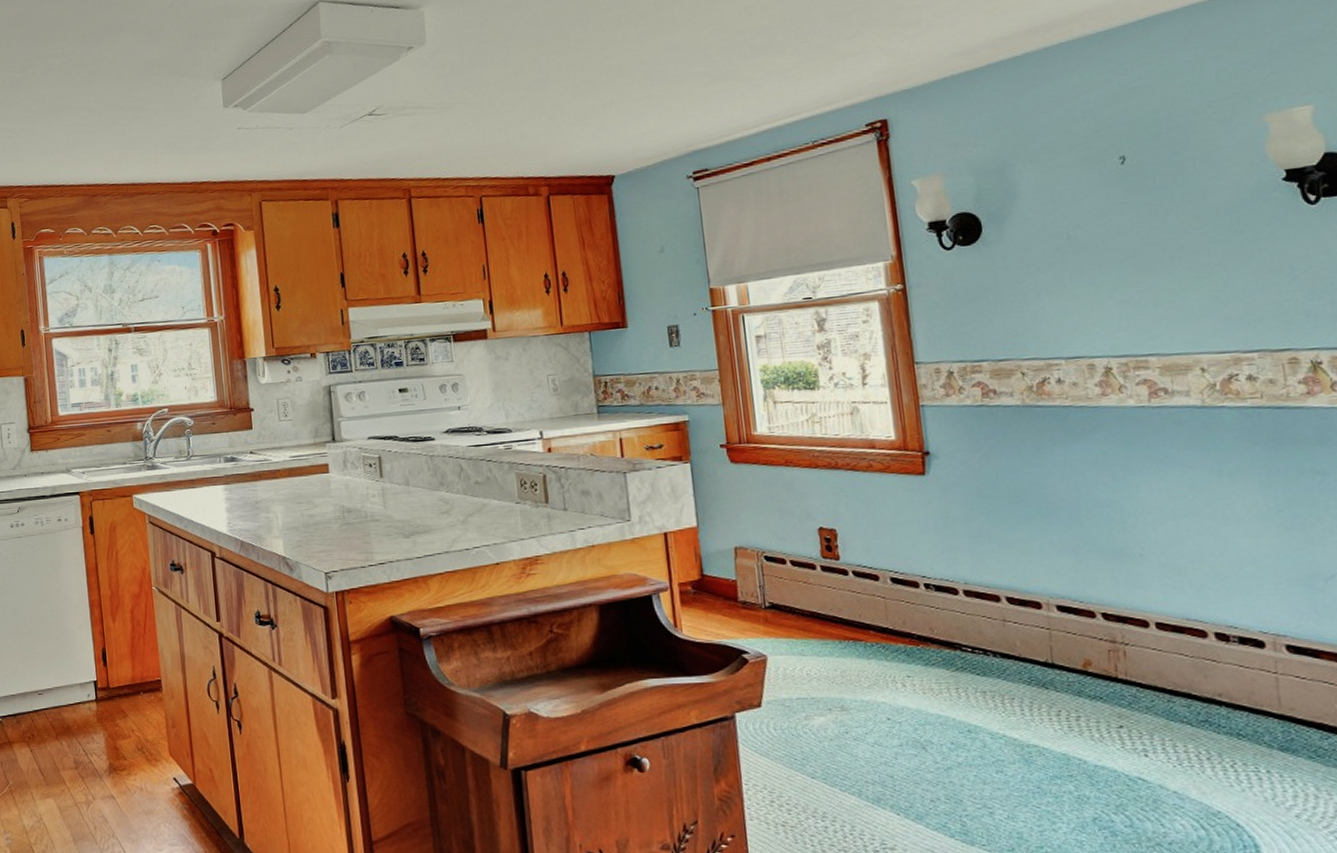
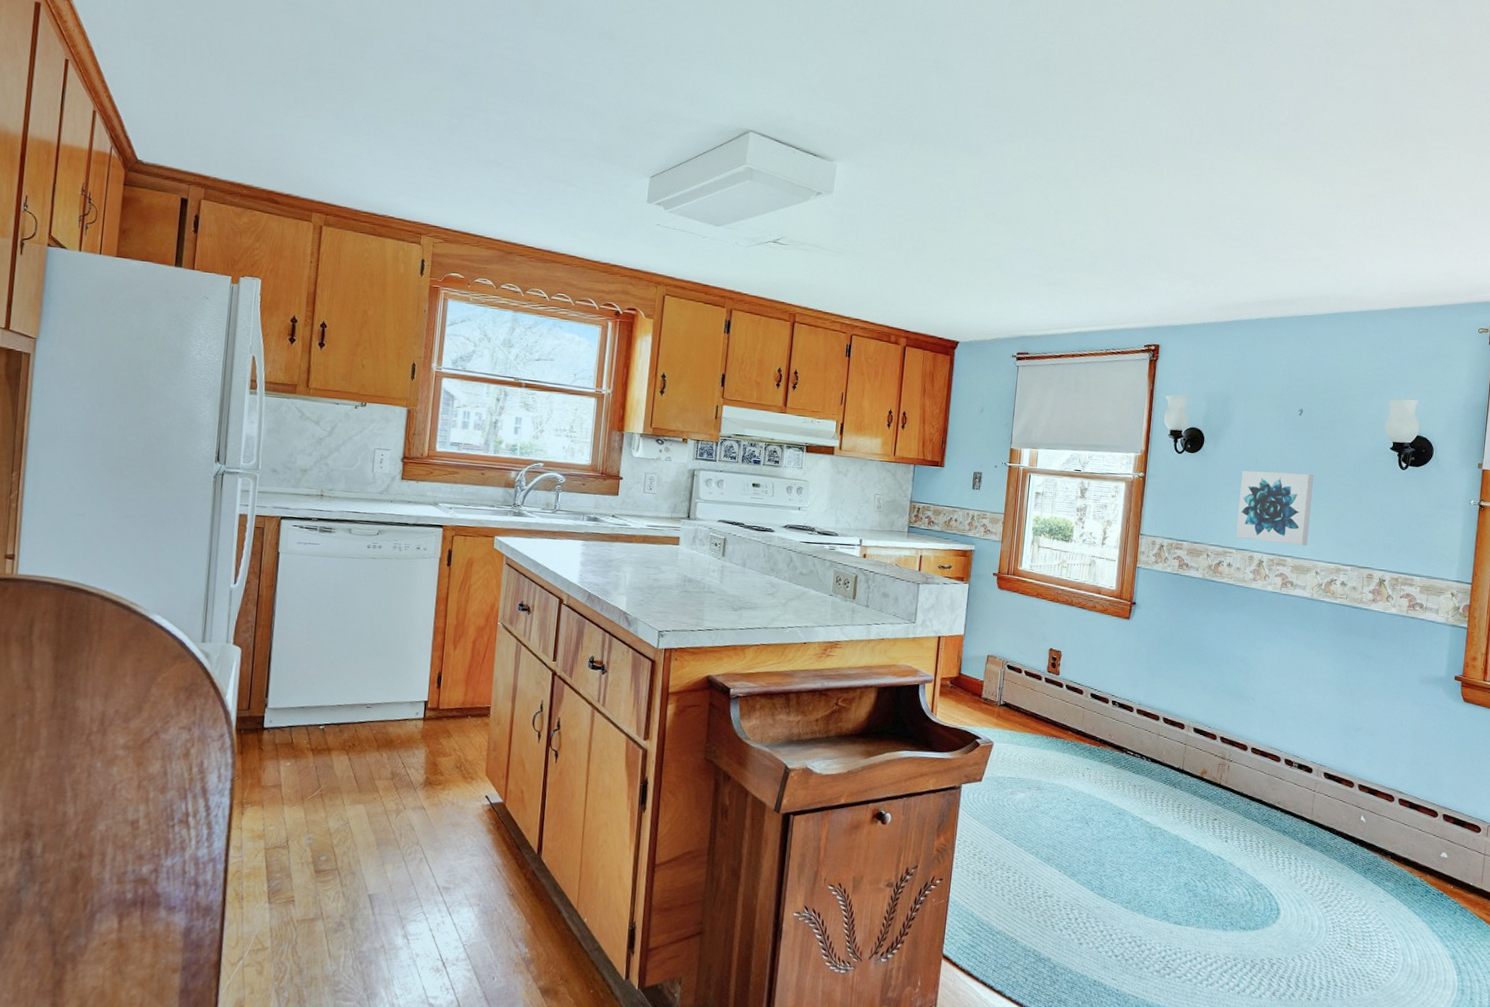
wall art: none [1049,239,1177,344] -> present [1236,470,1315,546]

